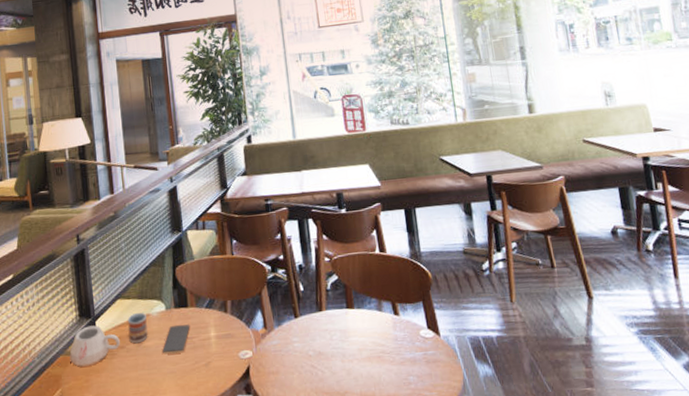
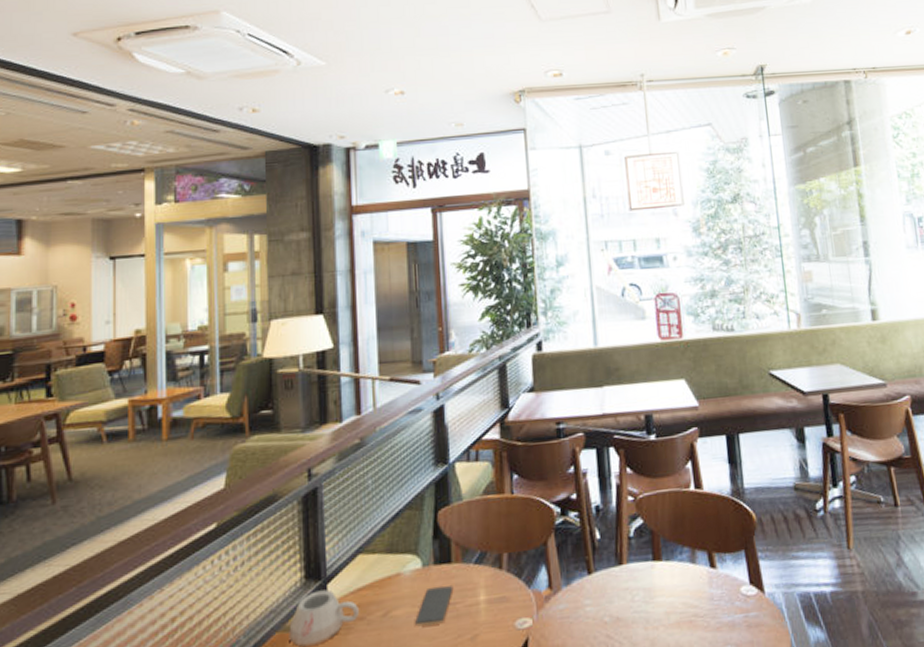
cup: present [127,312,148,344] -> none [370,570,397,614]

